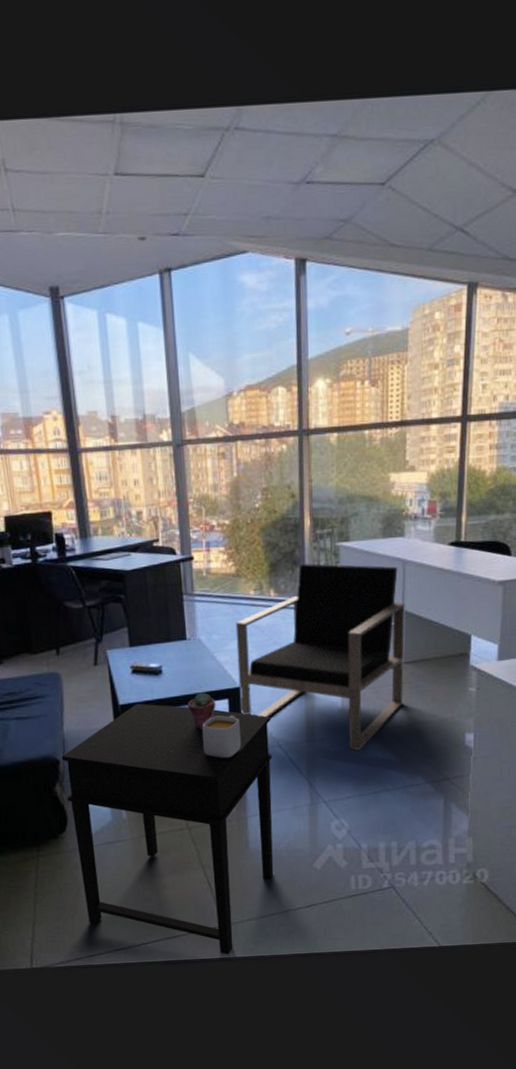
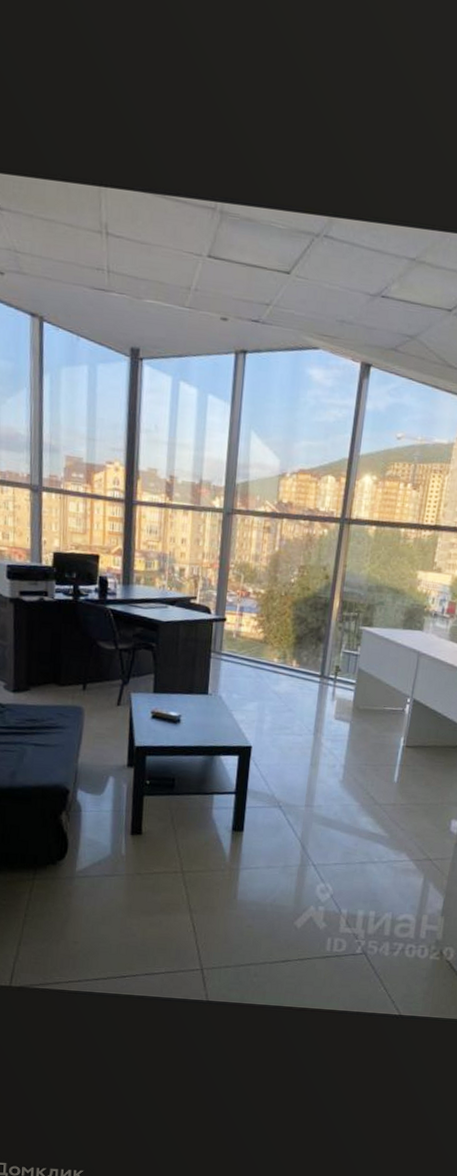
side table: present [61,703,274,955] -> none [71,747,275,998]
potted succulent: present [188,692,215,729] -> none [200,746,226,780]
mug: present [201,715,242,759] -> none [207,769,246,812]
armchair: present [235,563,405,751] -> none [248,641,415,821]

